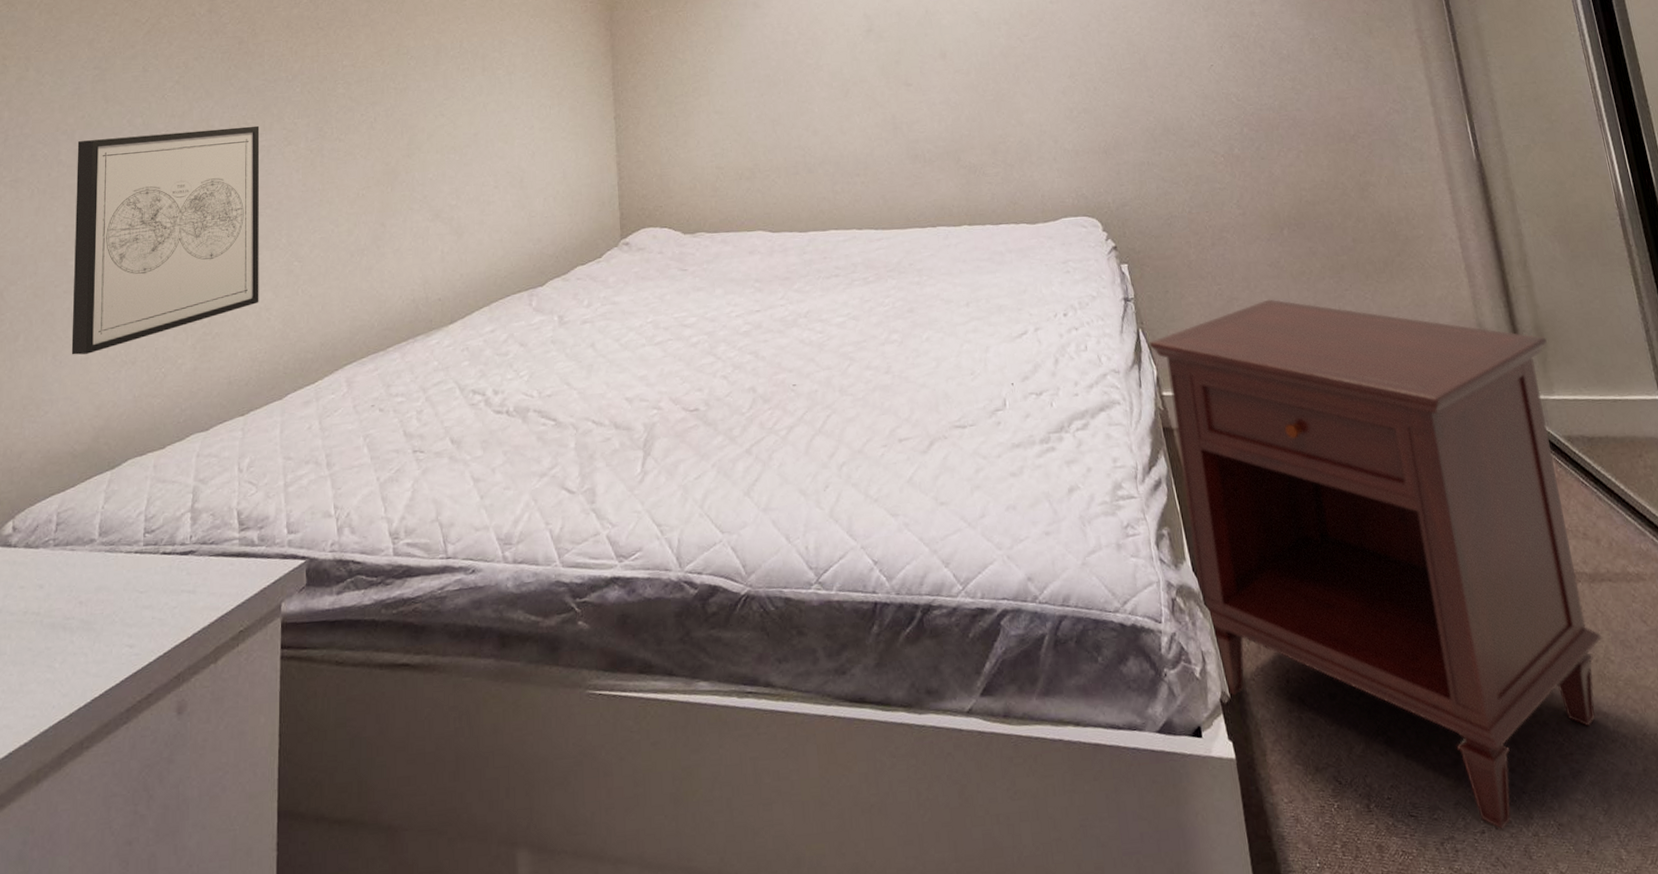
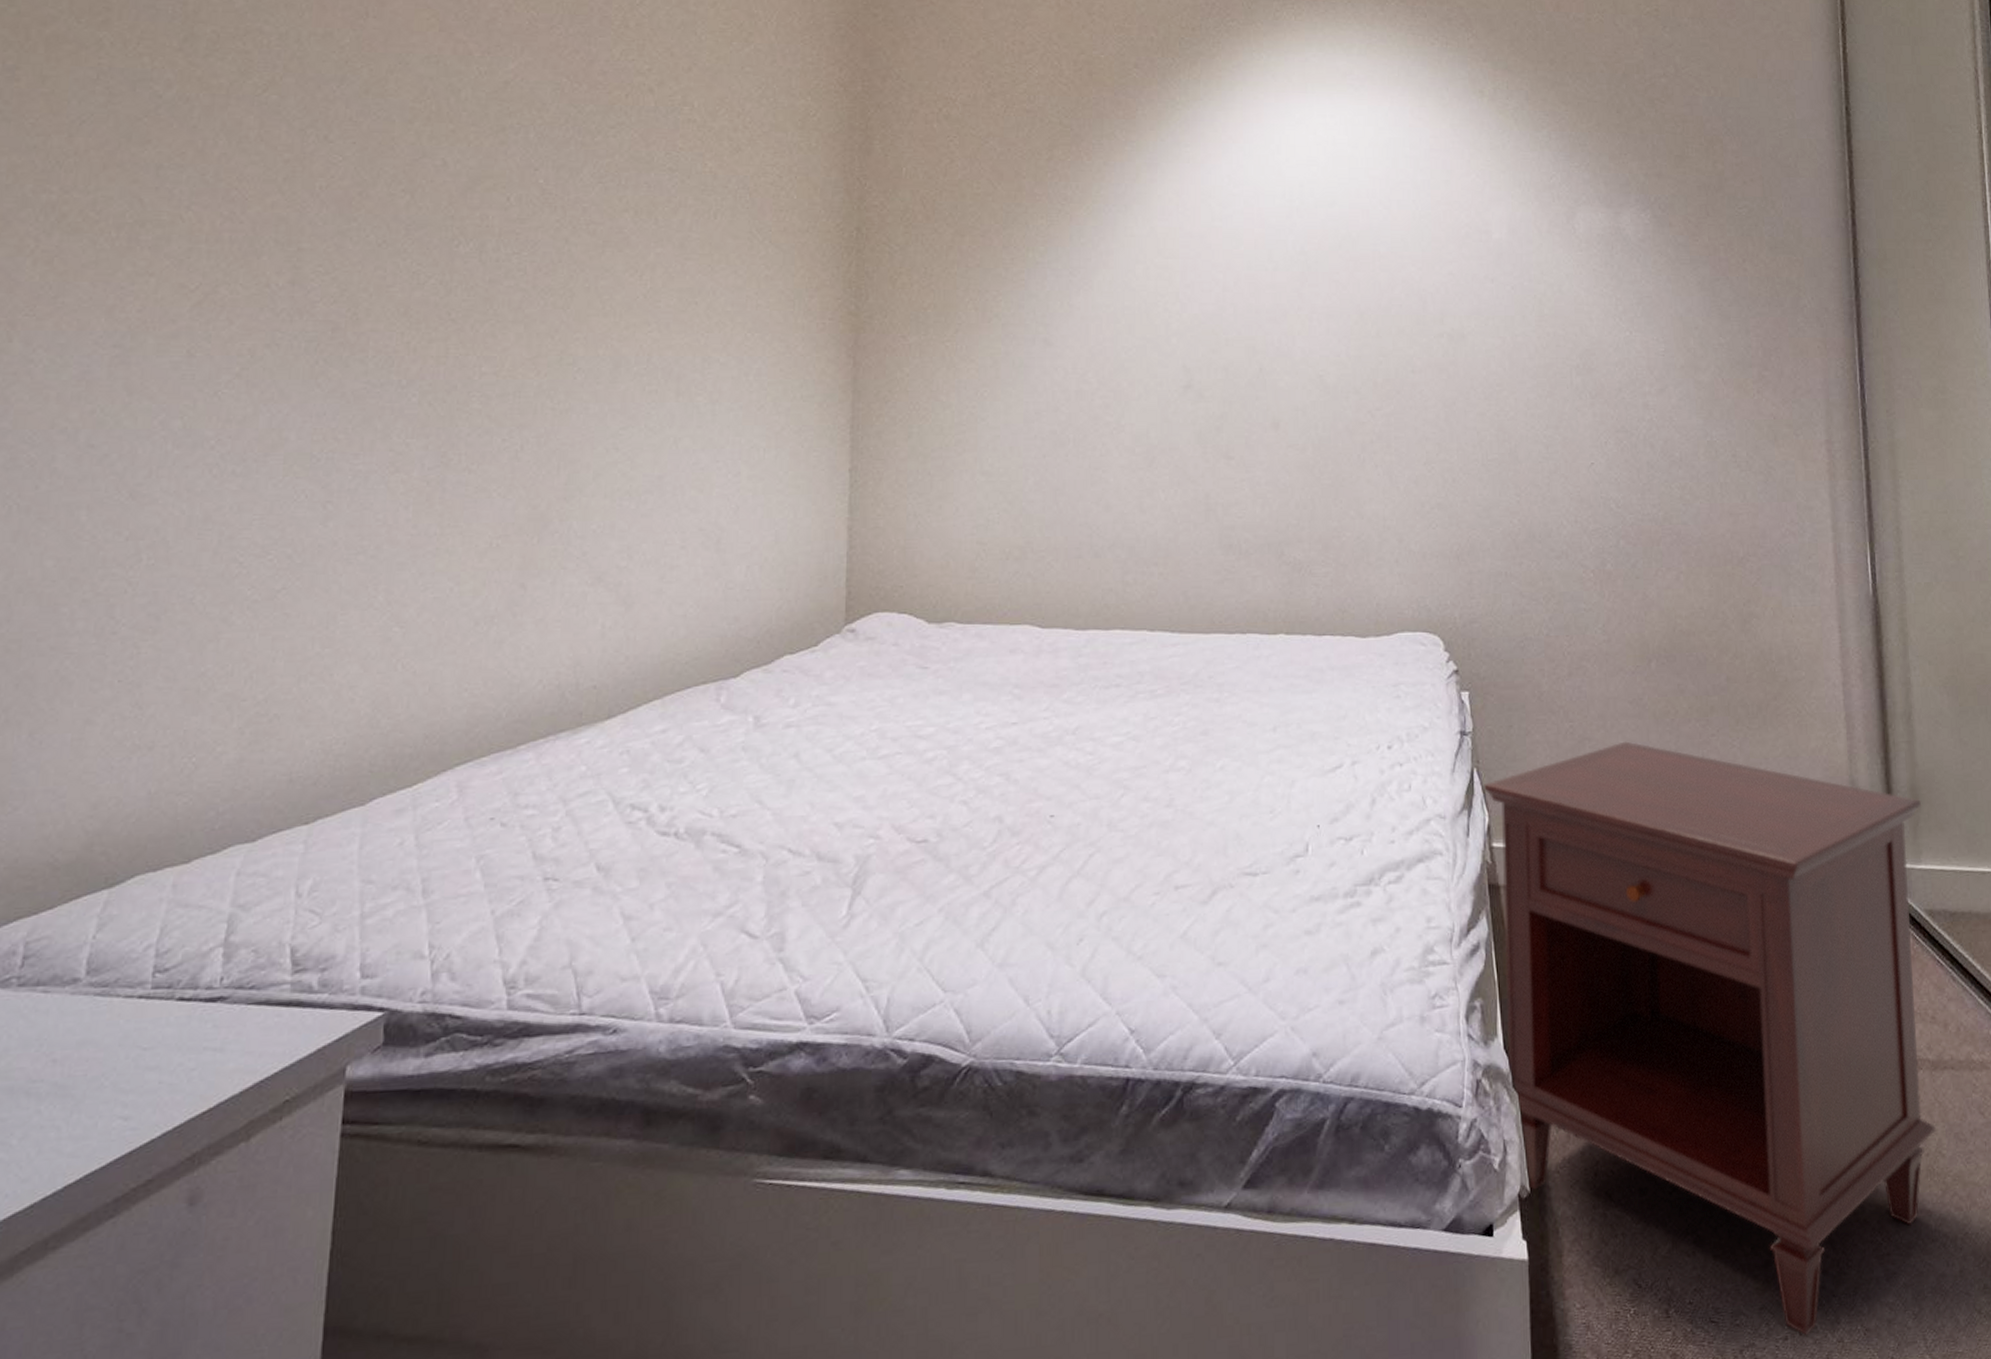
wall art: present [71,125,260,355] -> none [57,443,355,734]

